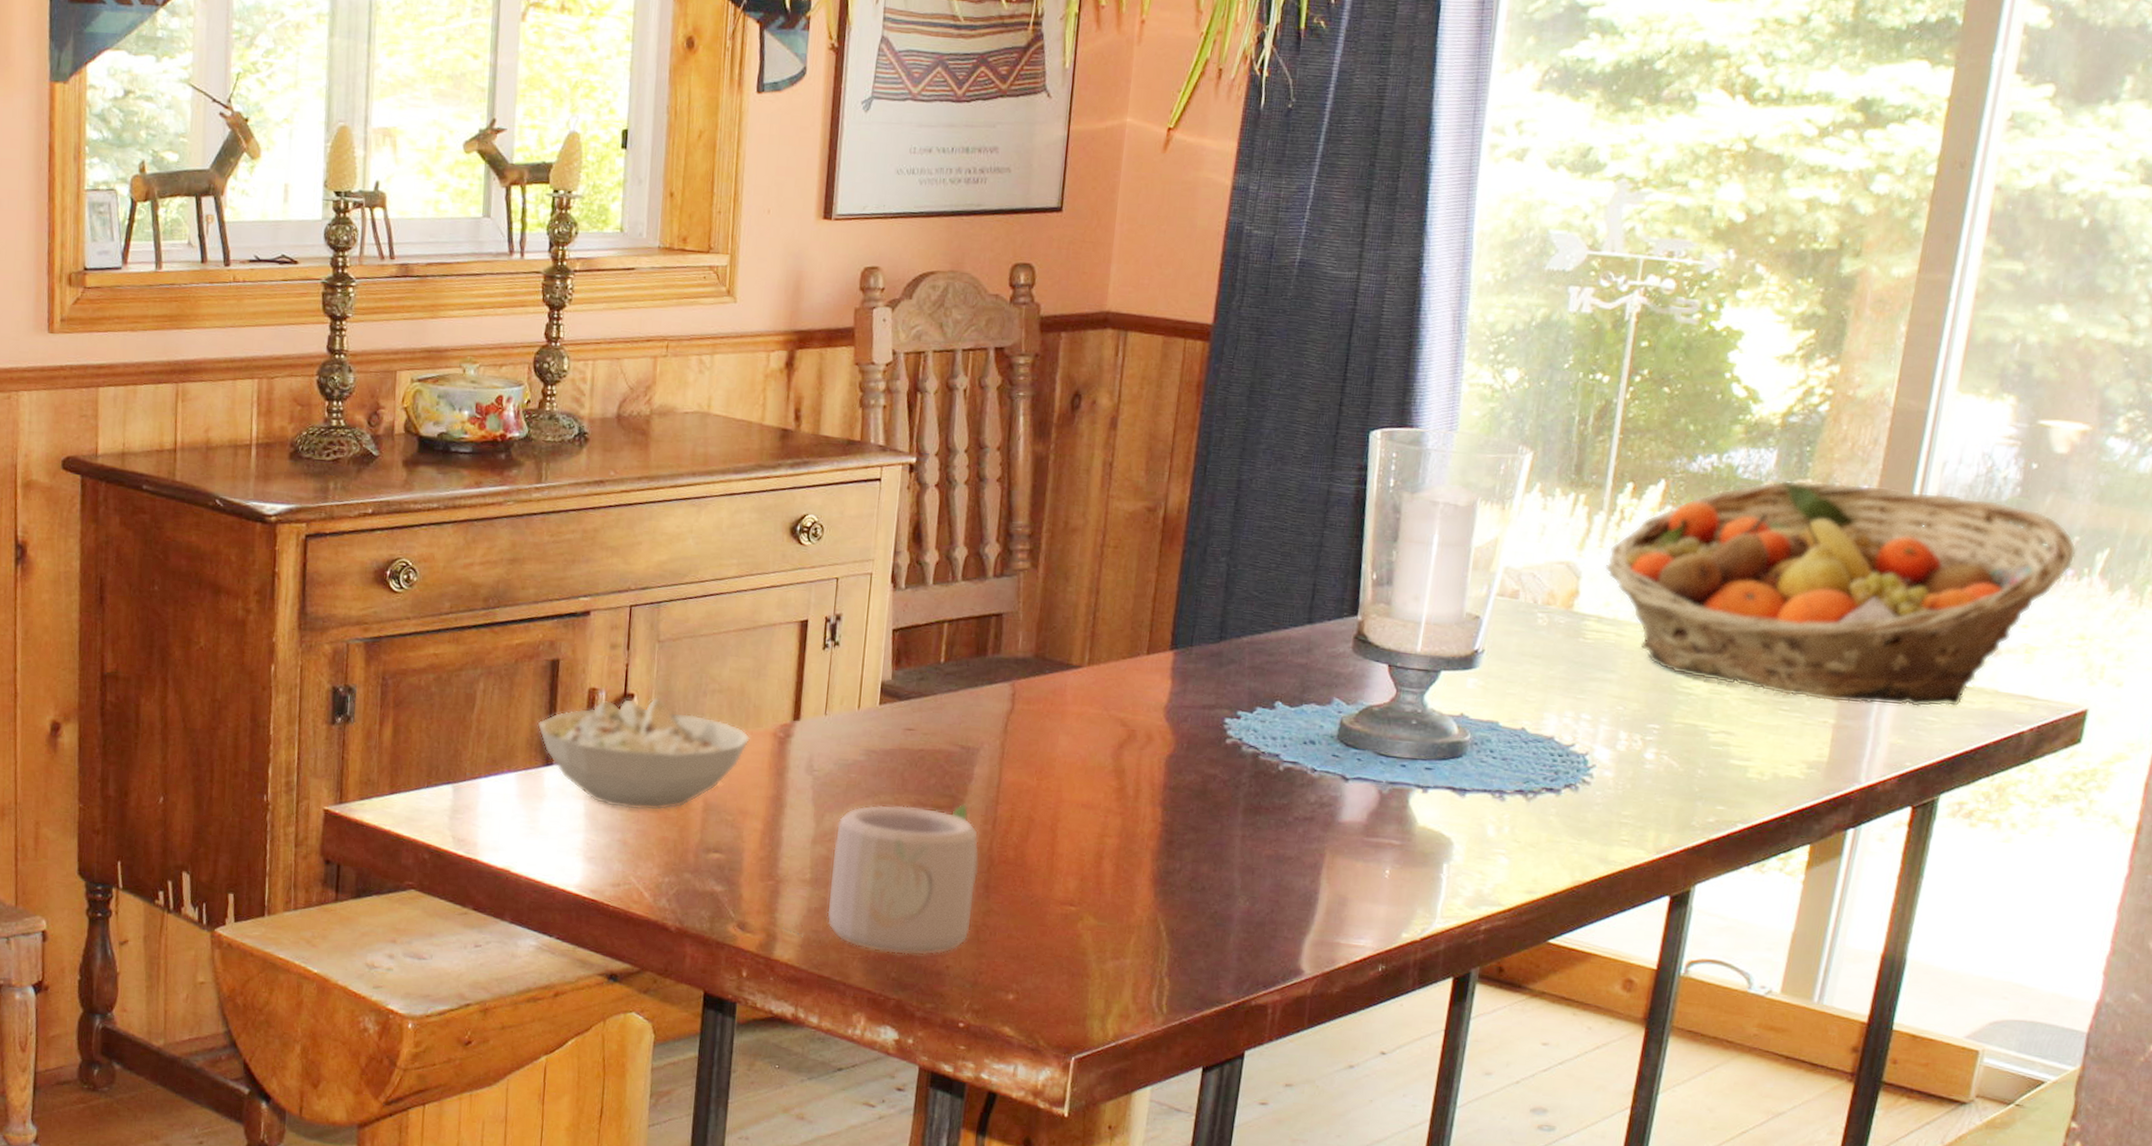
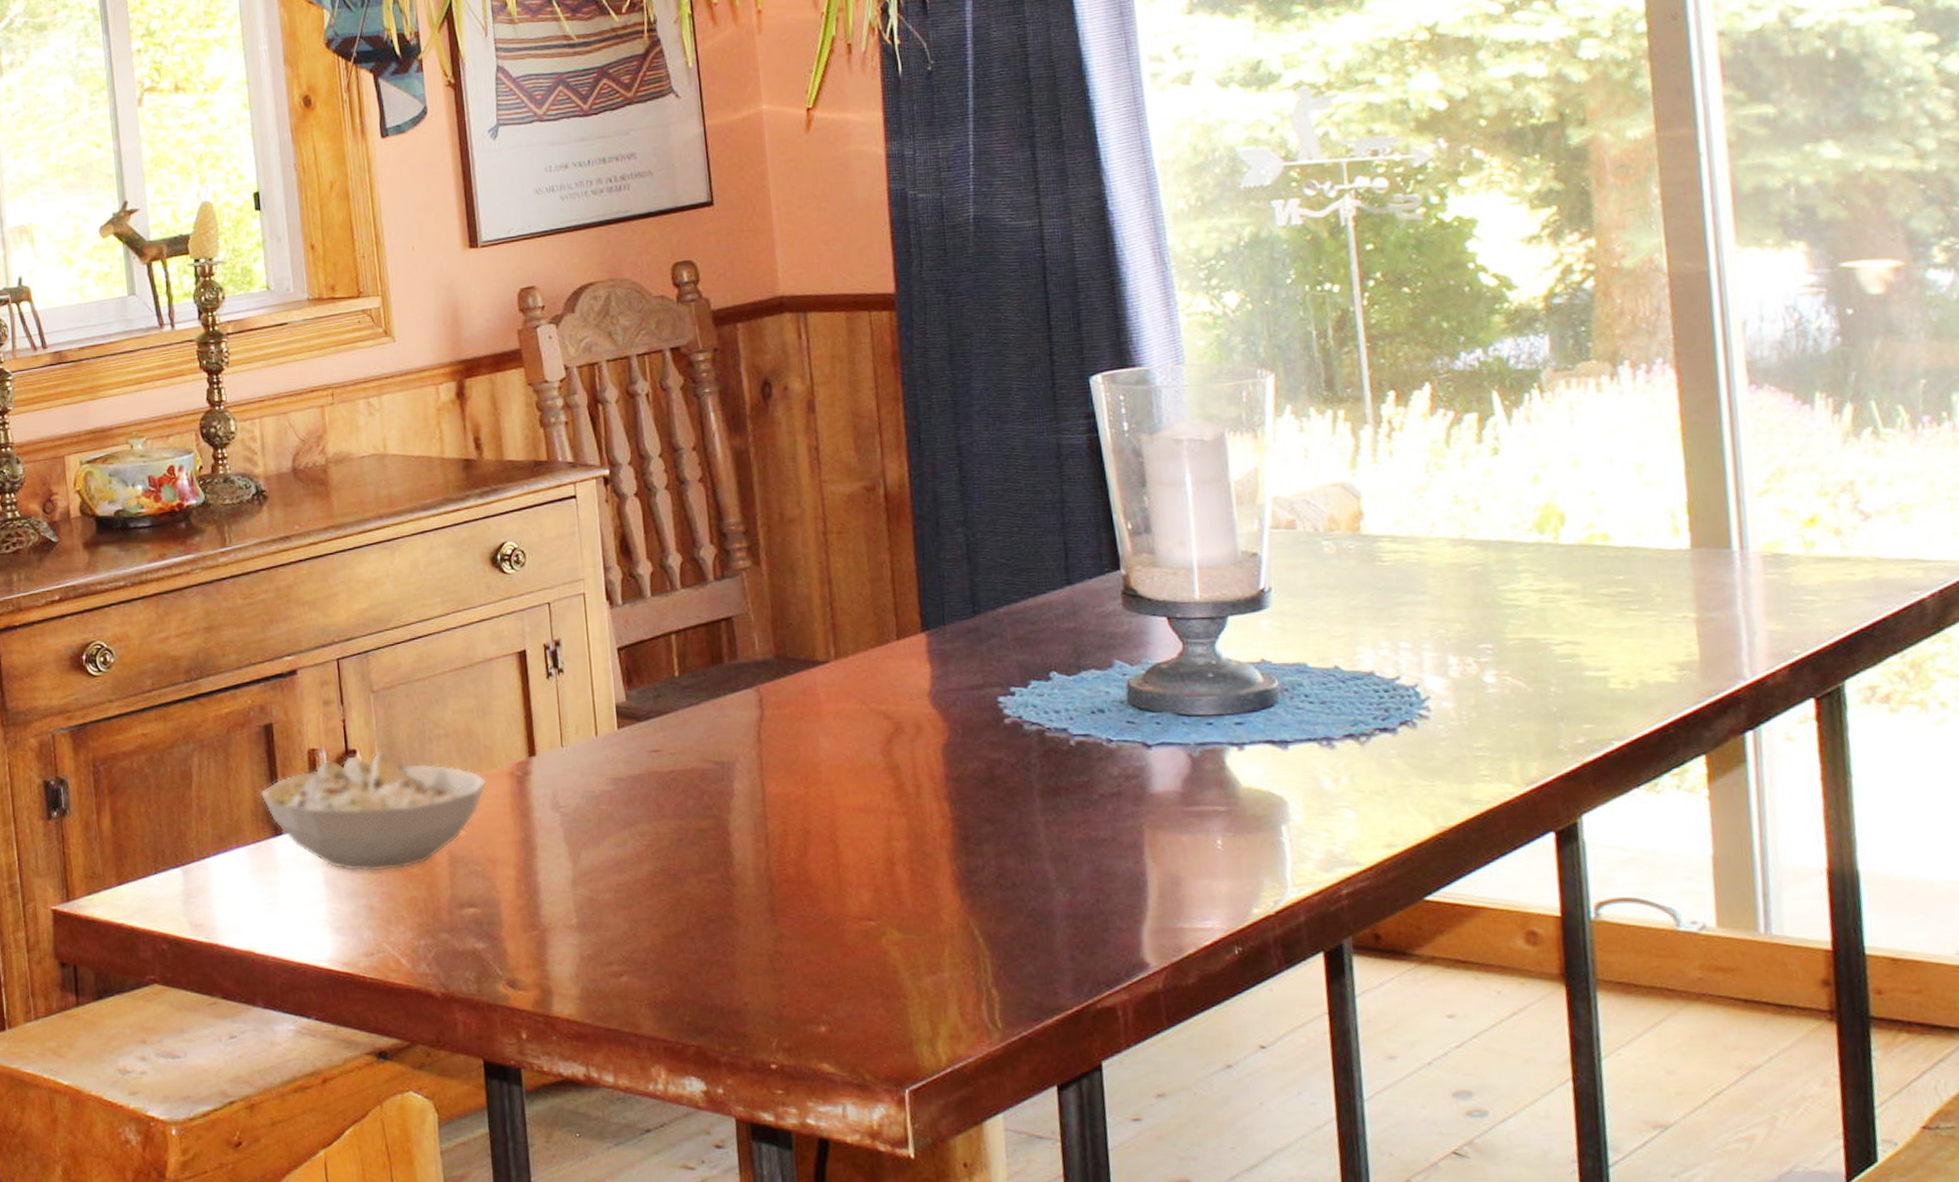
mug: present [782,803,980,956] -> none [556,823,764,996]
fruit basket: present [1605,480,2077,707] -> none [1385,354,1928,594]

